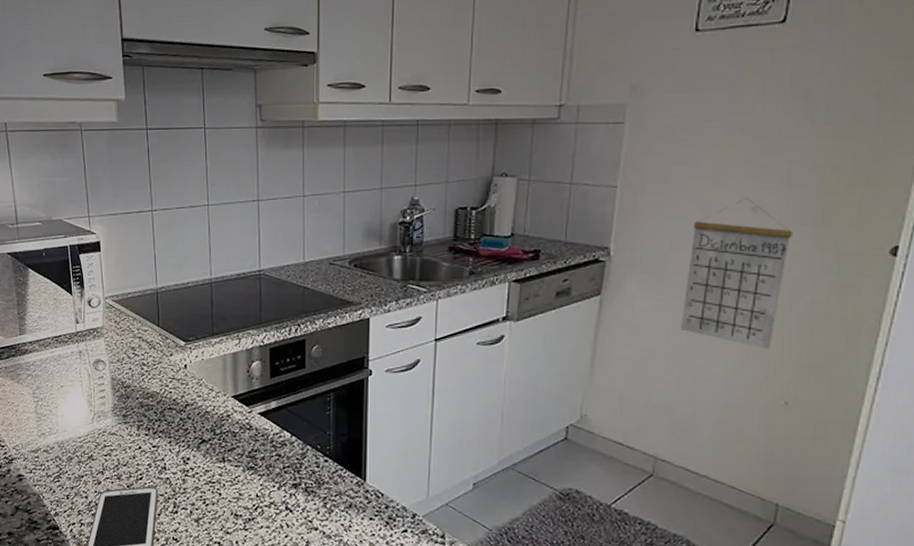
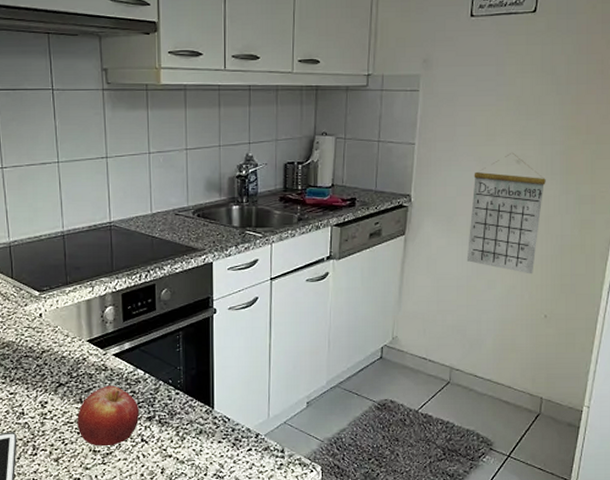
fruit: none [219,446,285,511] -> present [77,385,140,447]

